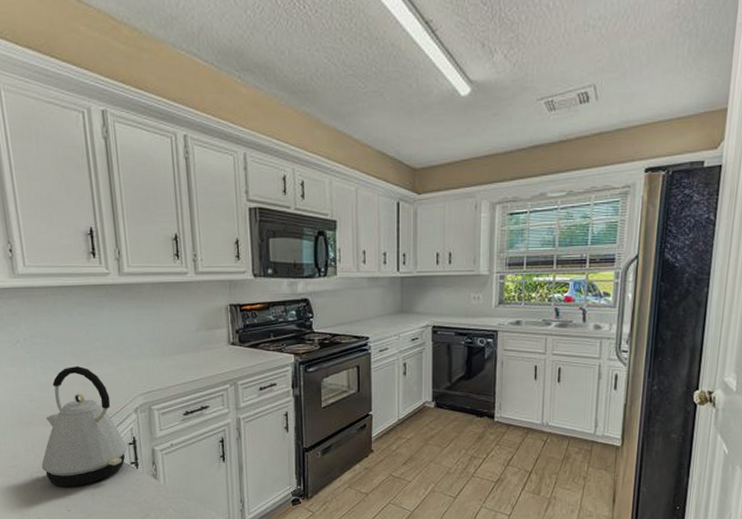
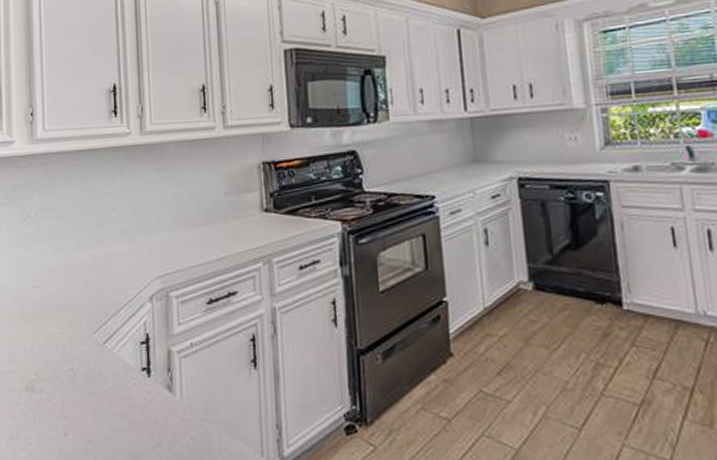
kettle: present [41,366,127,487] -> none [39,244,139,402]

